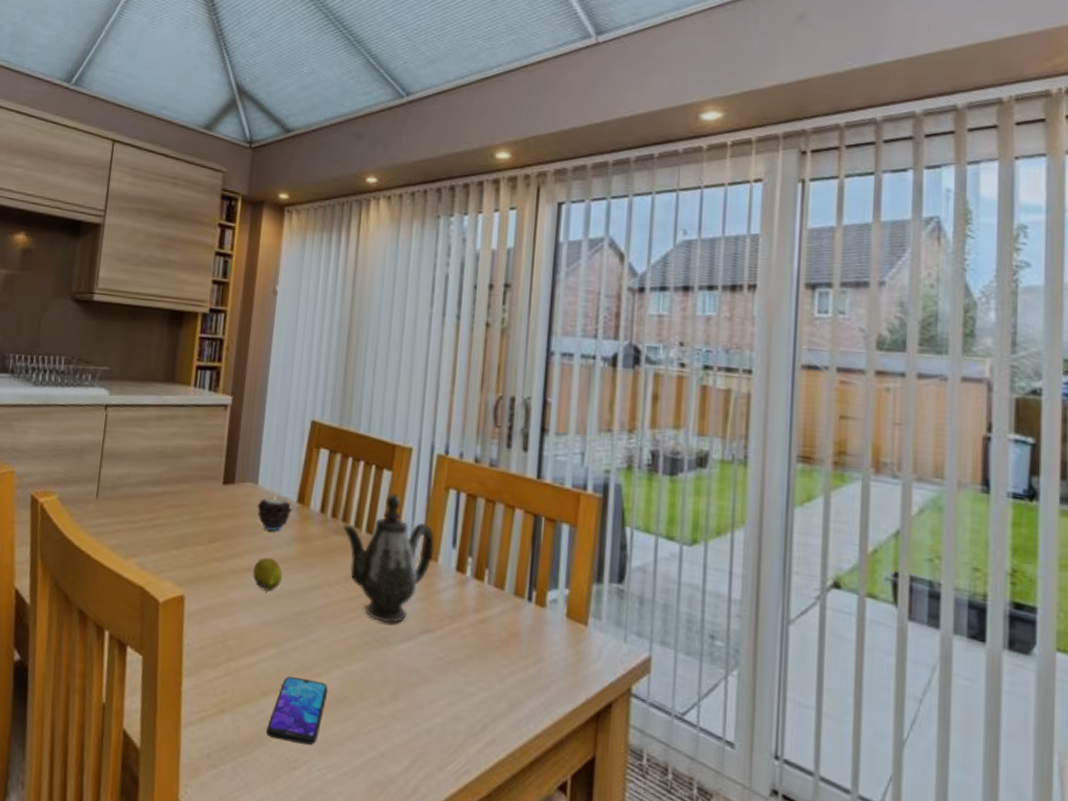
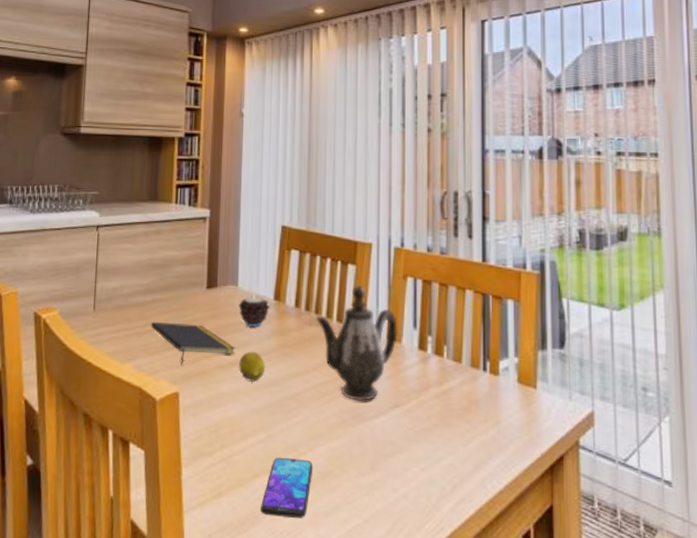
notepad: none [158,516,251,566] -> present [150,322,236,365]

